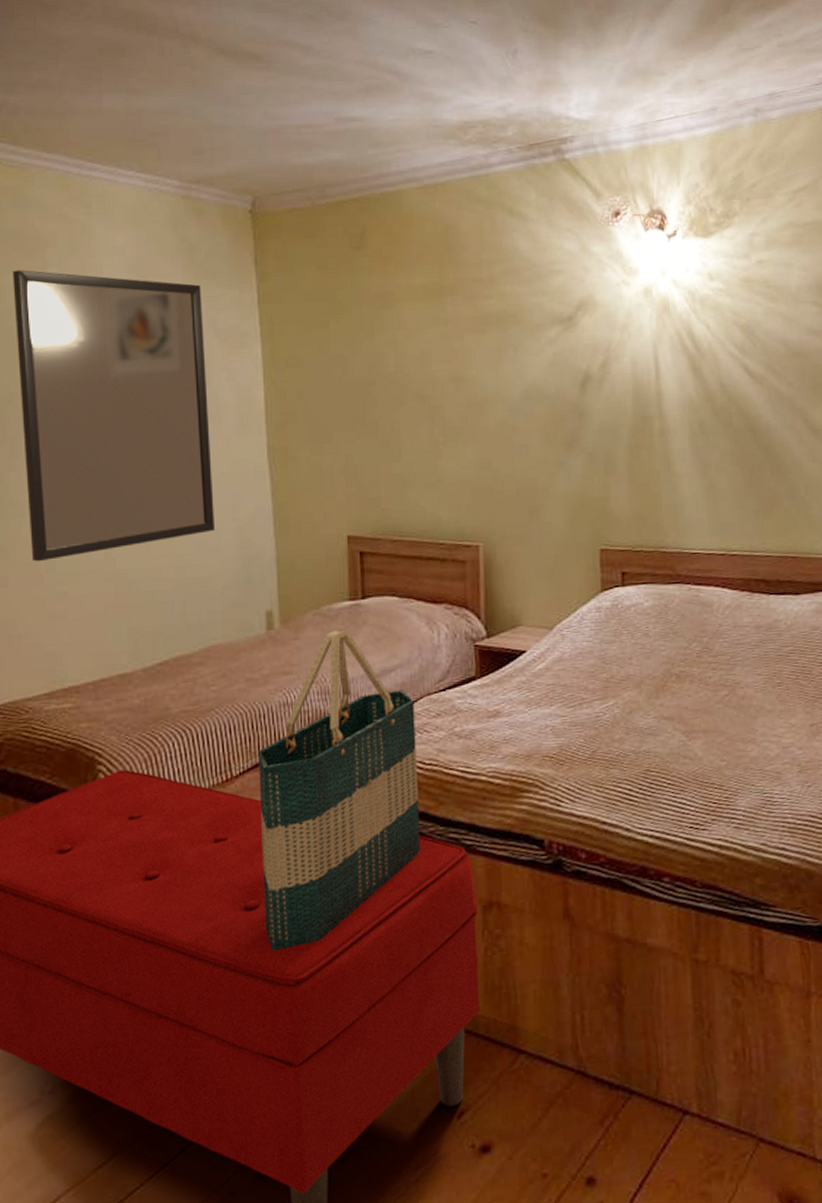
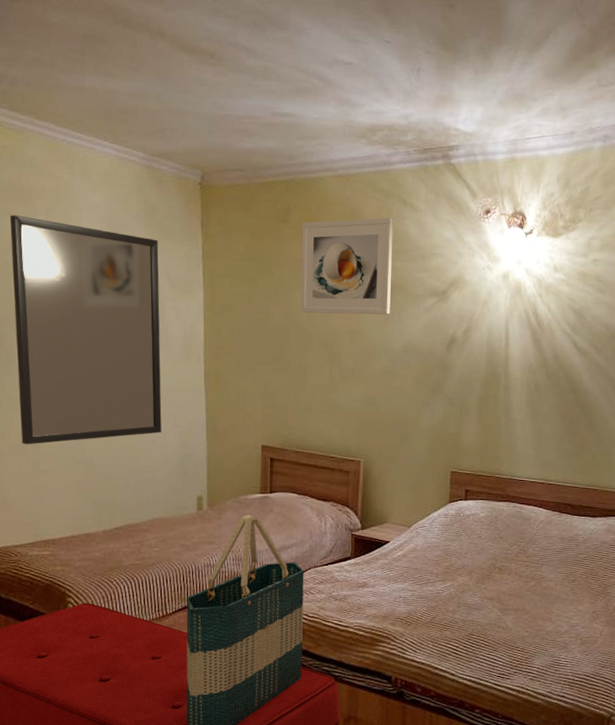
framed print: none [382,232,503,361] -> present [300,217,394,315]

